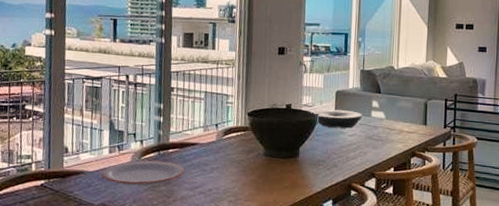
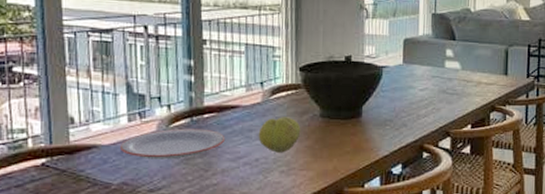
fruit: none [212,154,248,185] -> present [258,117,301,153]
plate: present [311,109,362,129] -> none [375,60,435,82]

